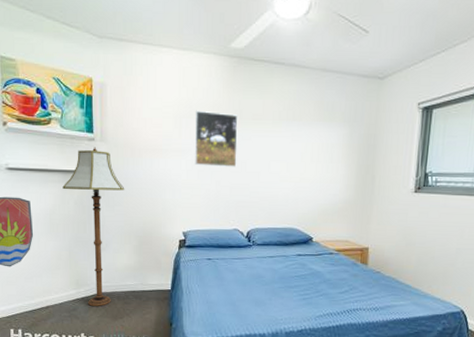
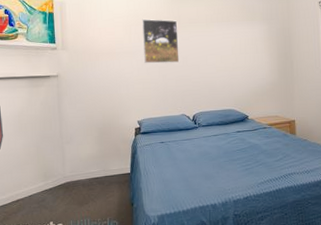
floor lamp: present [62,147,125,306] -> none [29,55,85,195]

